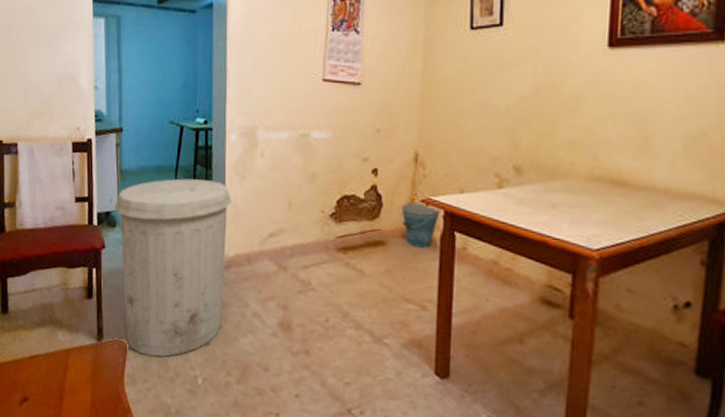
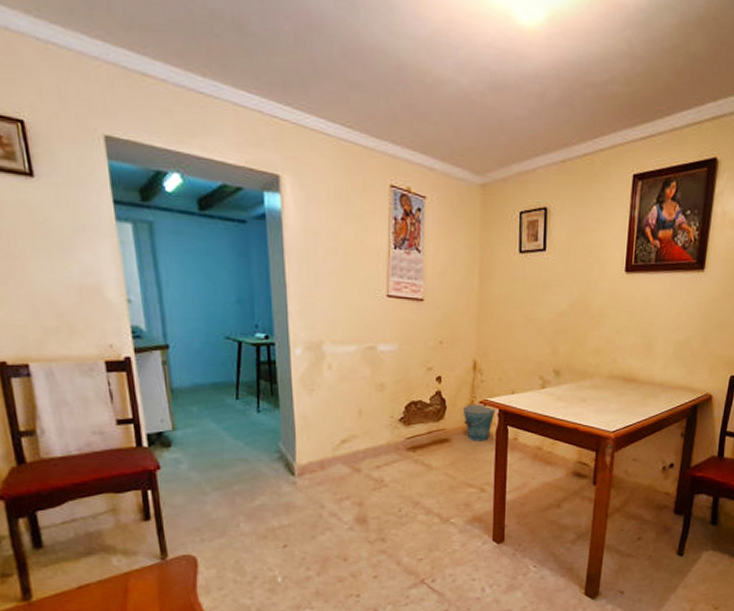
trash can: present [114,178,232,357] -> none [167,394,301,565]

